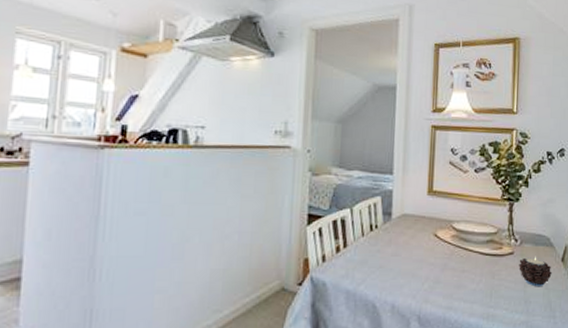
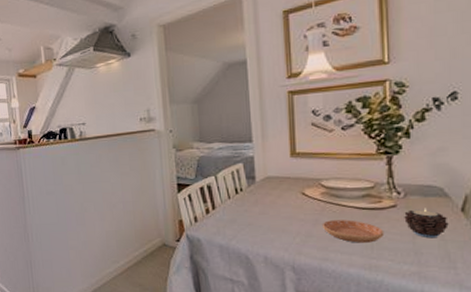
saucer: none [450,265,502,291] -> present [323,220,385,243]

